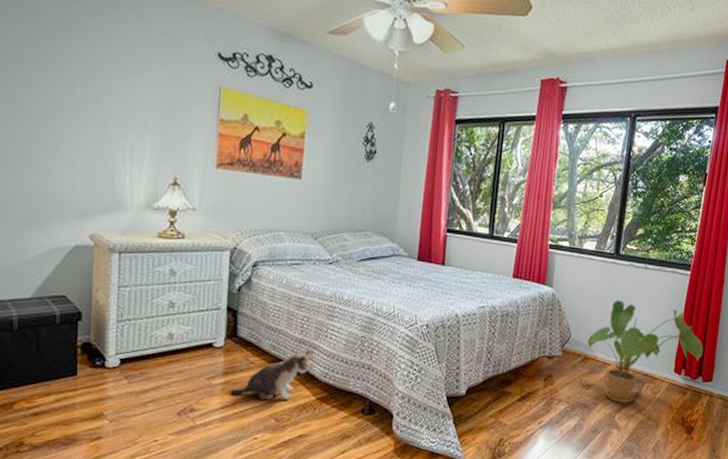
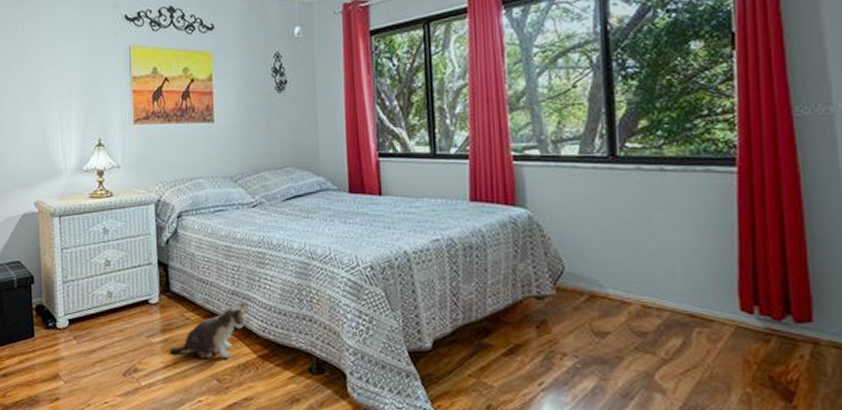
house plant: present [587,300,704,403] -> none [590,216,785,356]

